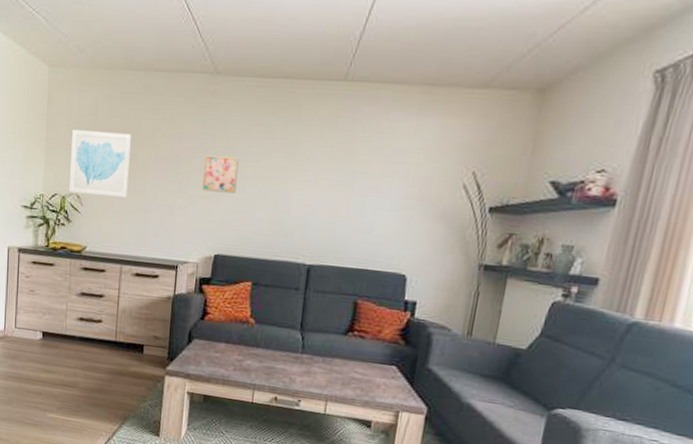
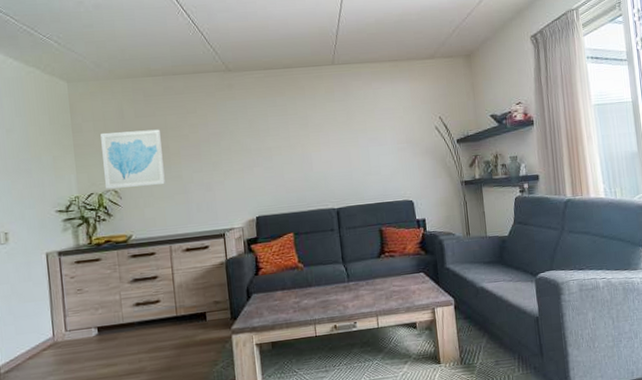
wall art: present [202,155,239,194] -> none [231,134,264,166]

